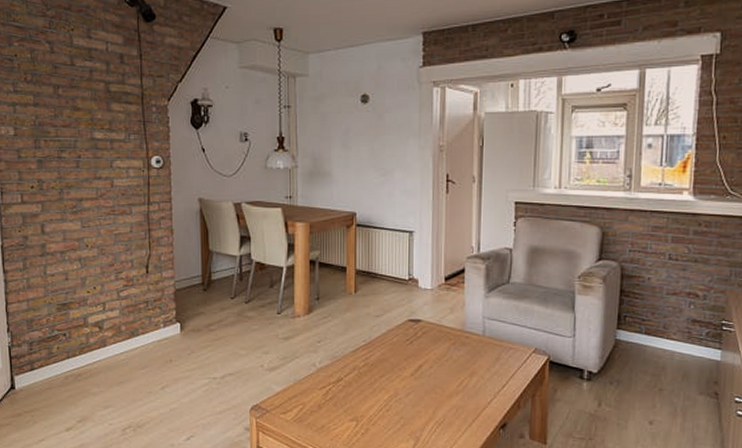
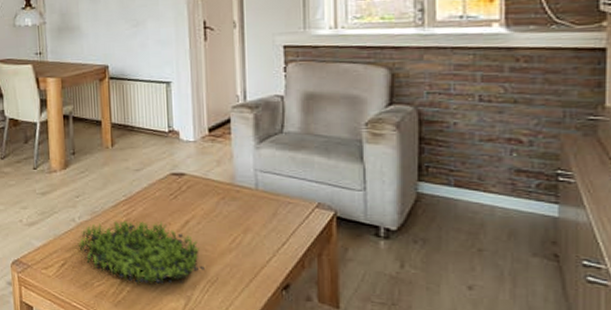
plant: none [317,365,433,428] -> present [77,221,205,285]

